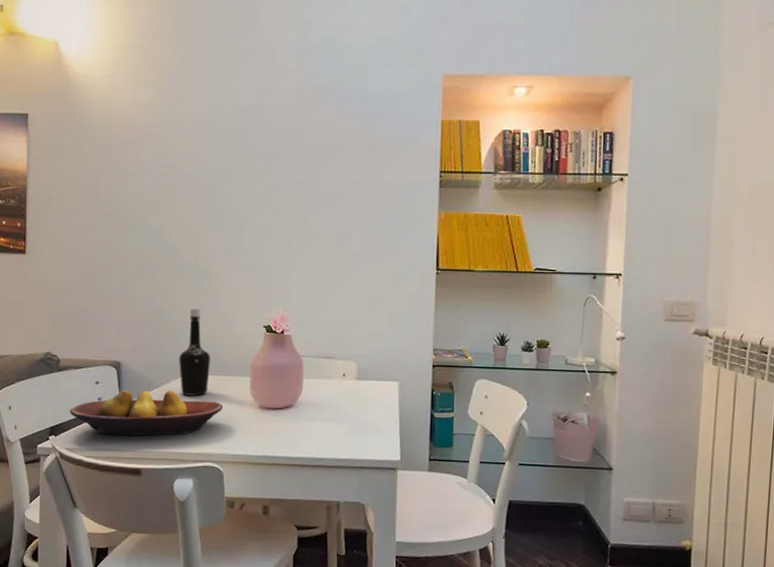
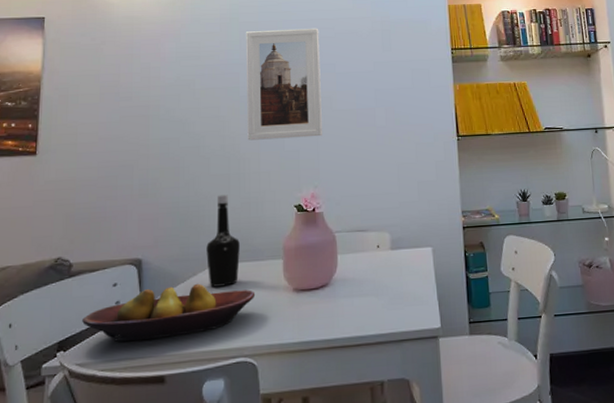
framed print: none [220,139,298,258] -> present [245,28,322,141]

